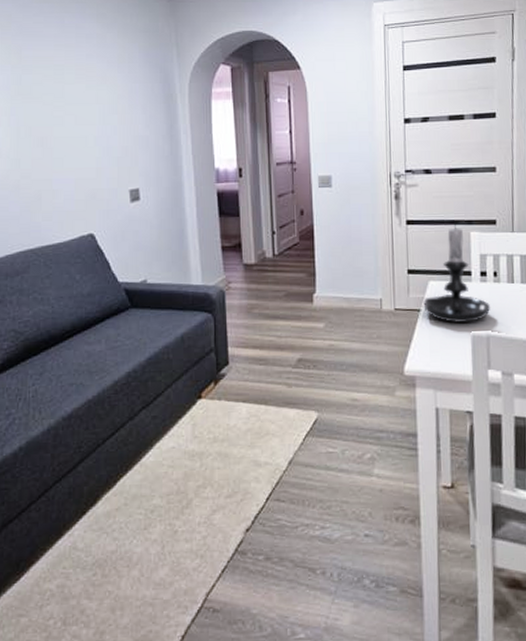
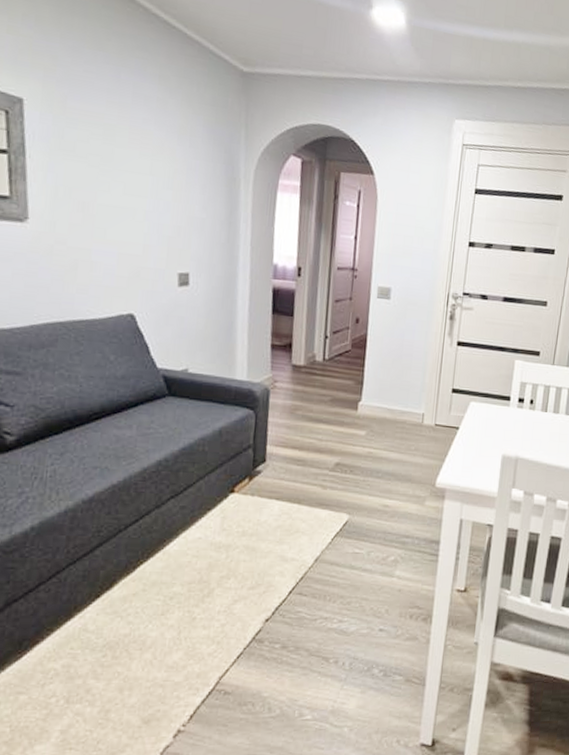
candle holder: present [423,222,491,323] -> none [462,349,524,445]

